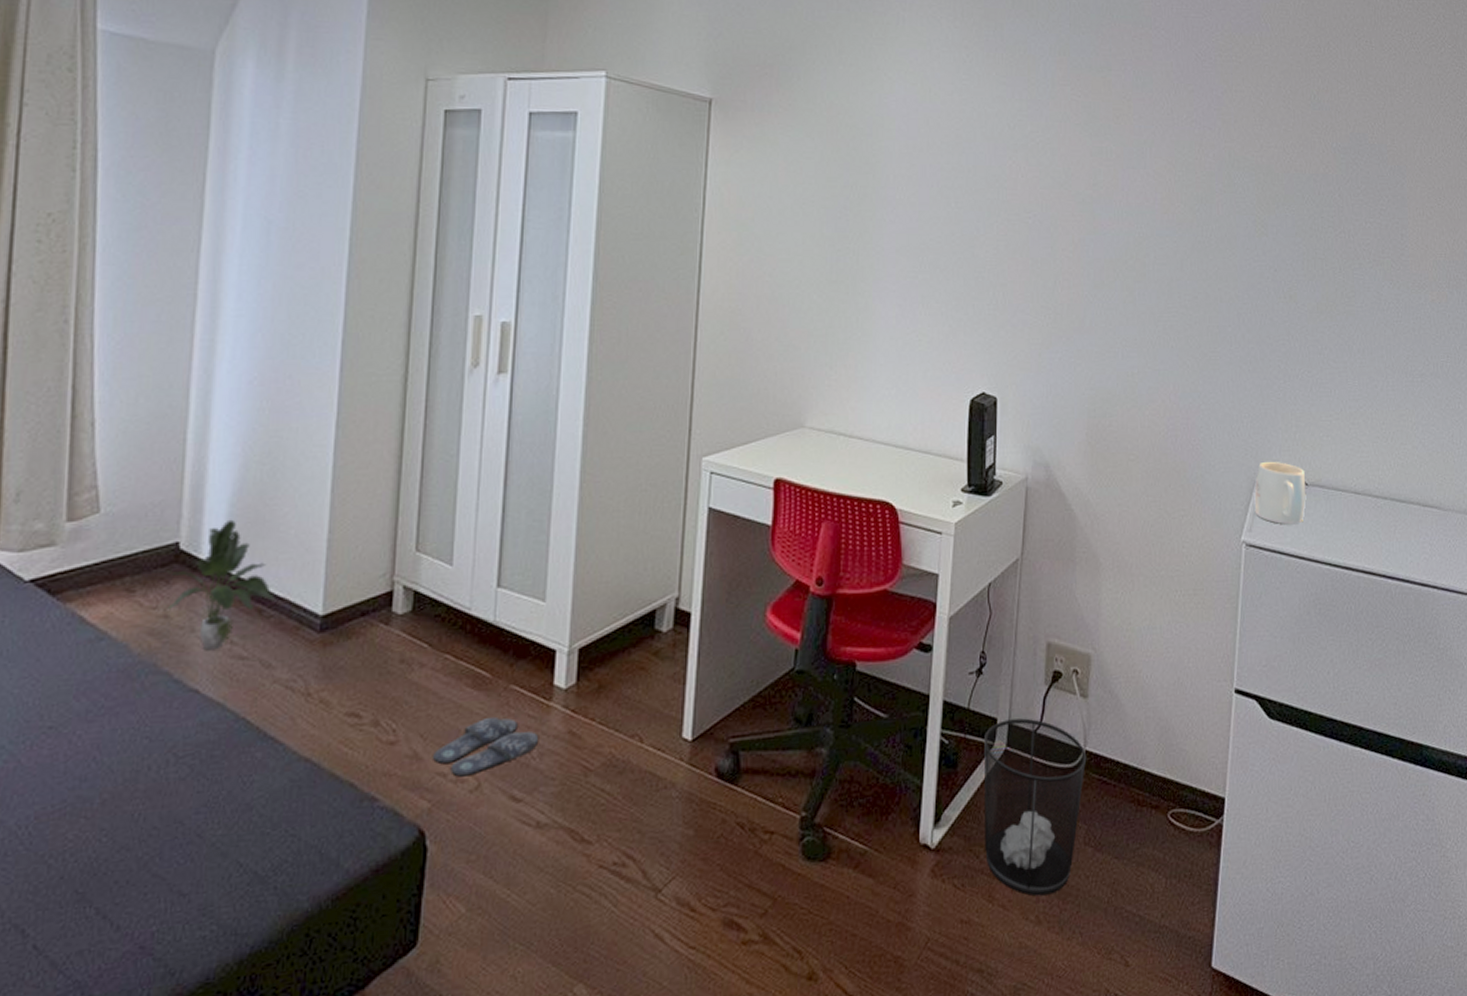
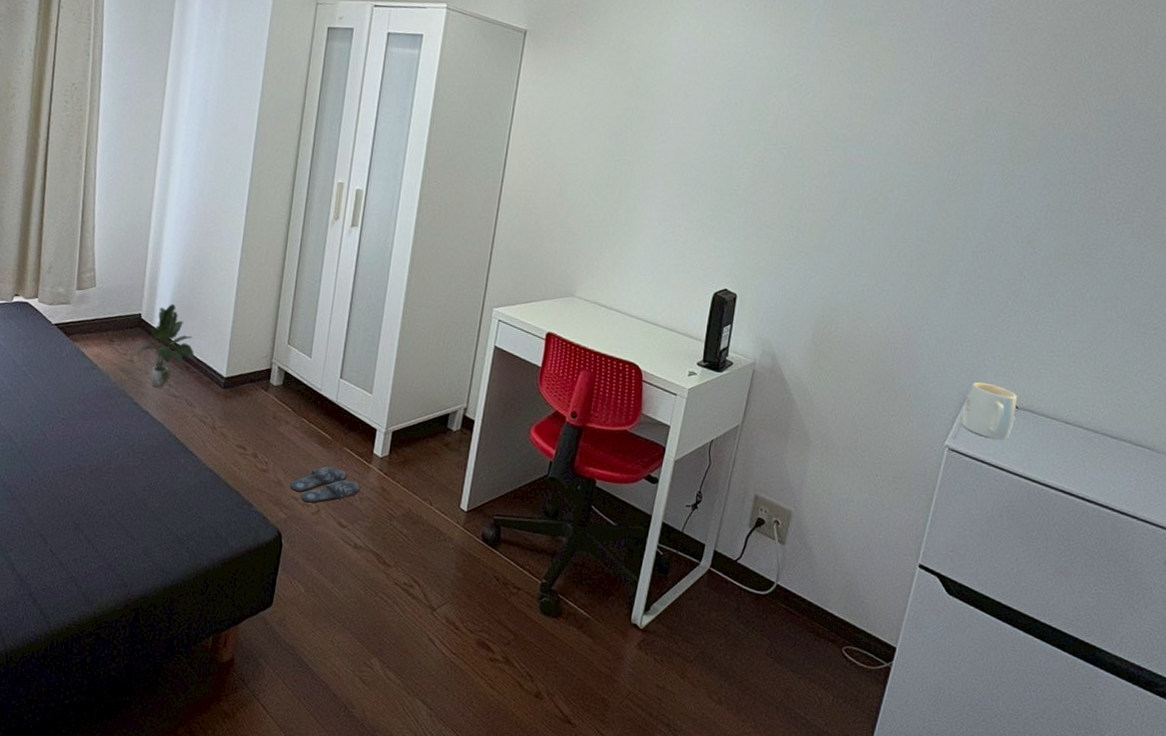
waste bin: present [984,718,1087,896] -> none [683,547,778,685]

